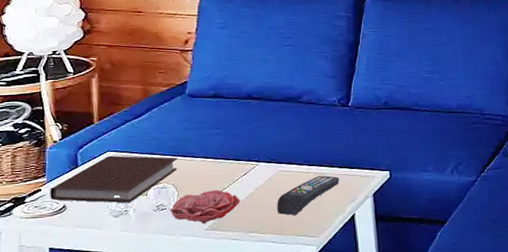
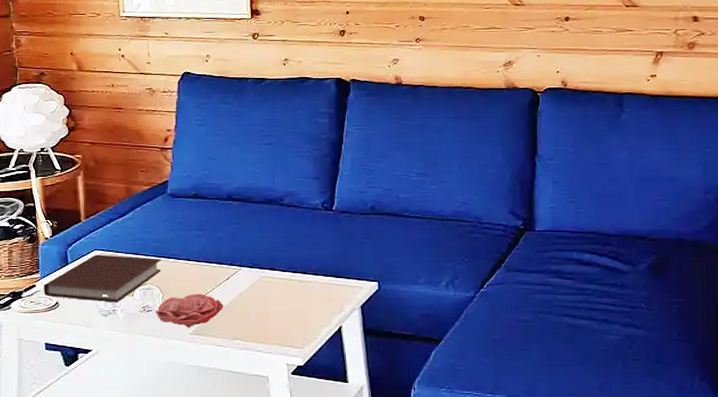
remote control: present [277,176,340,215] -> none [261,284,325,324]

